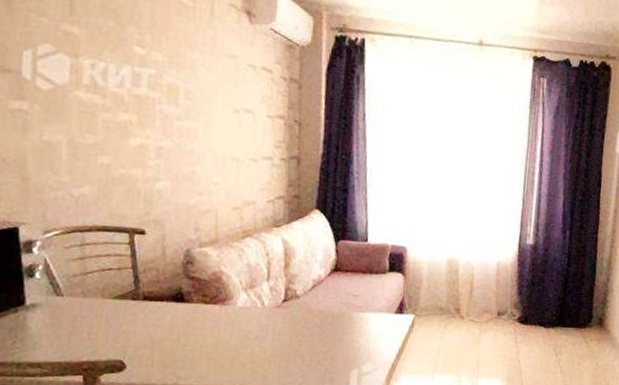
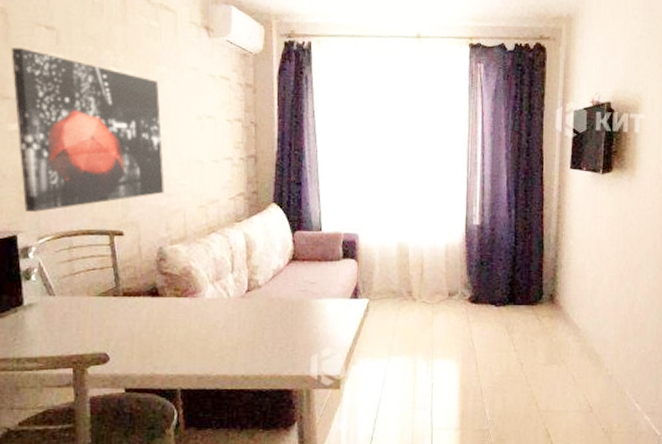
wall art: none [13,13,194,203] -> present [11,47,164,213]

